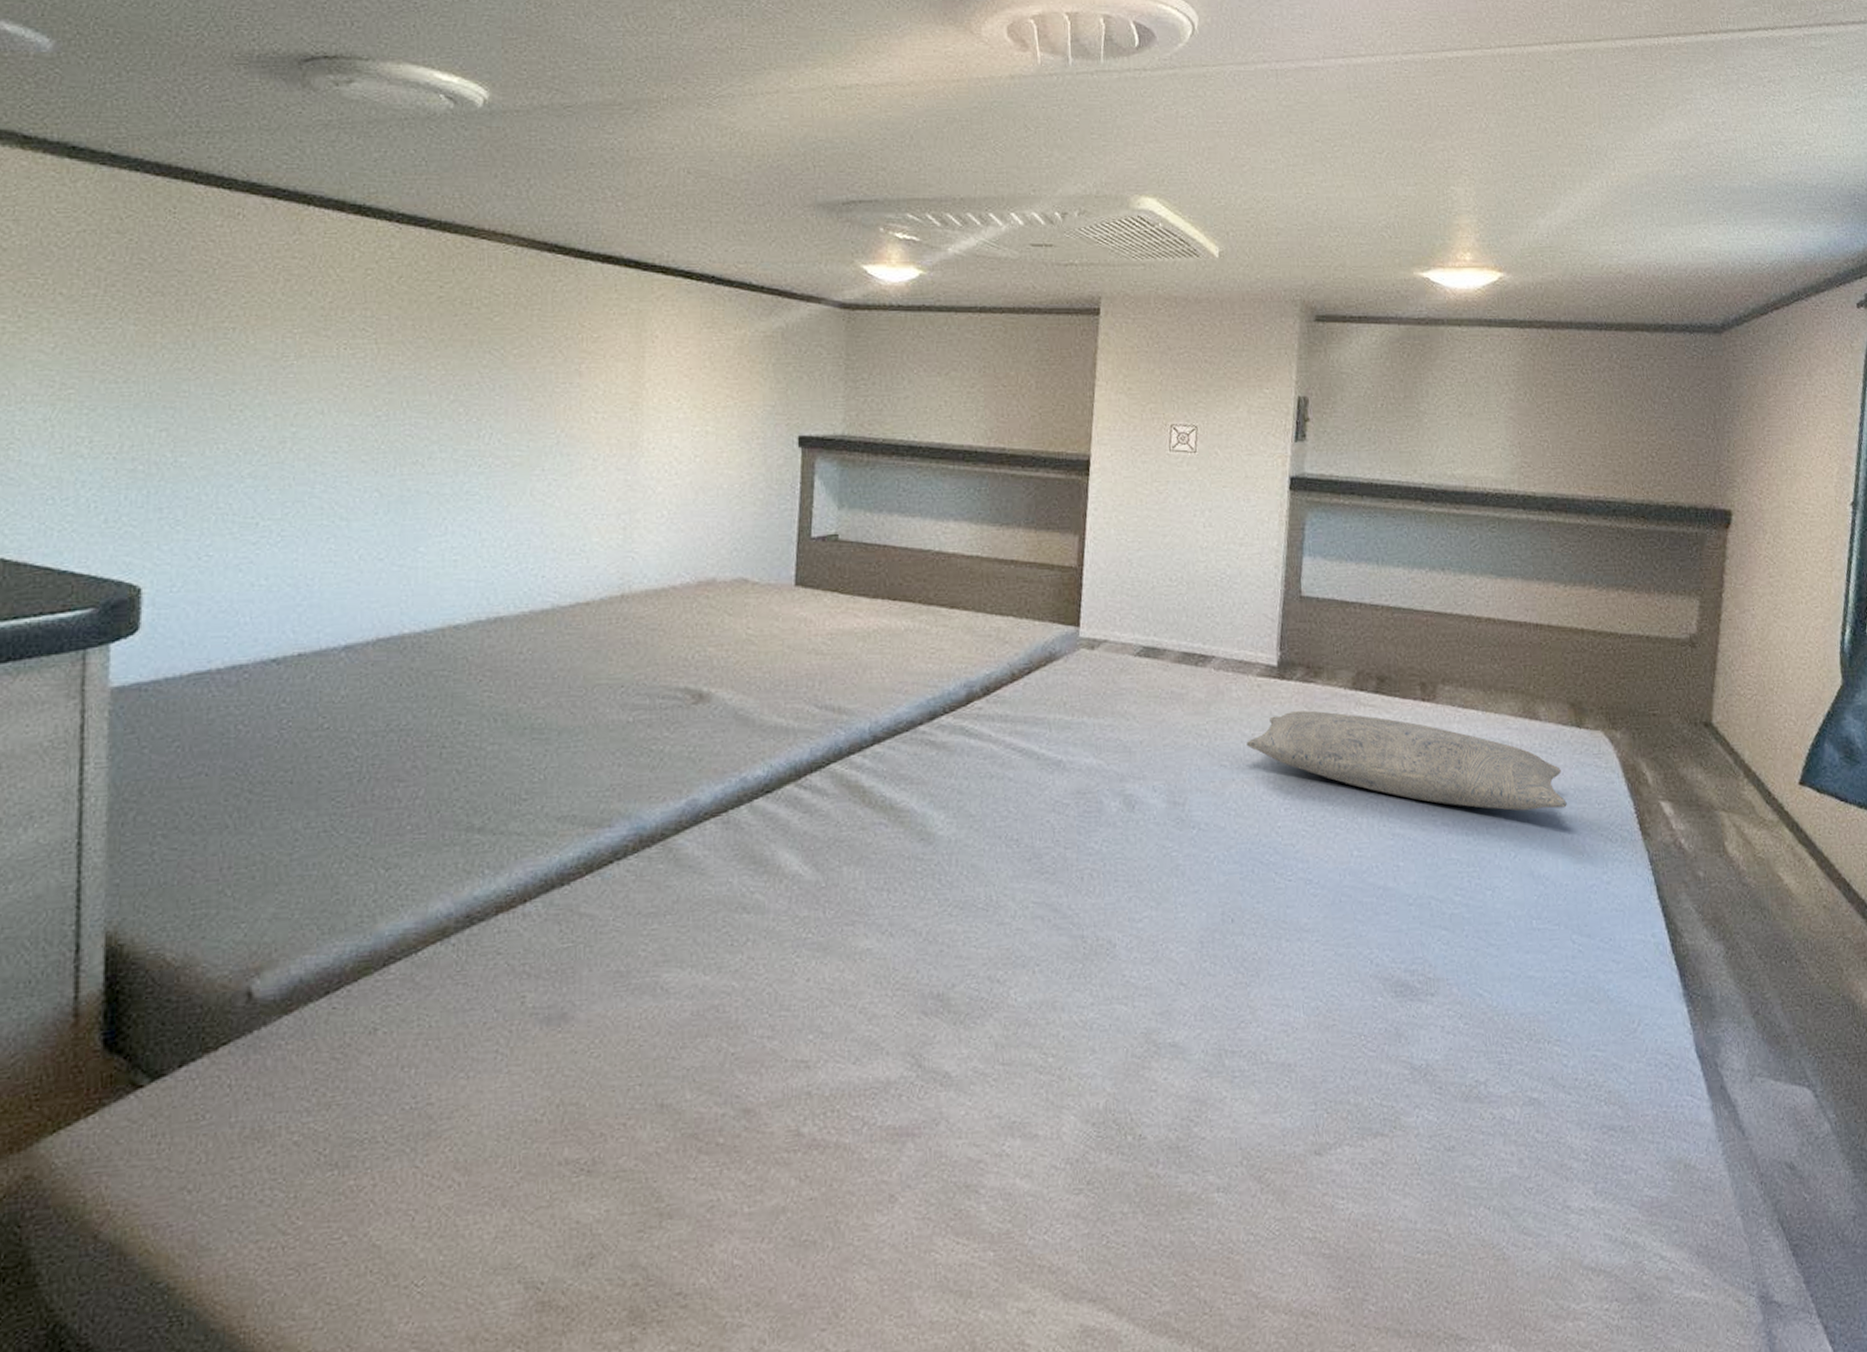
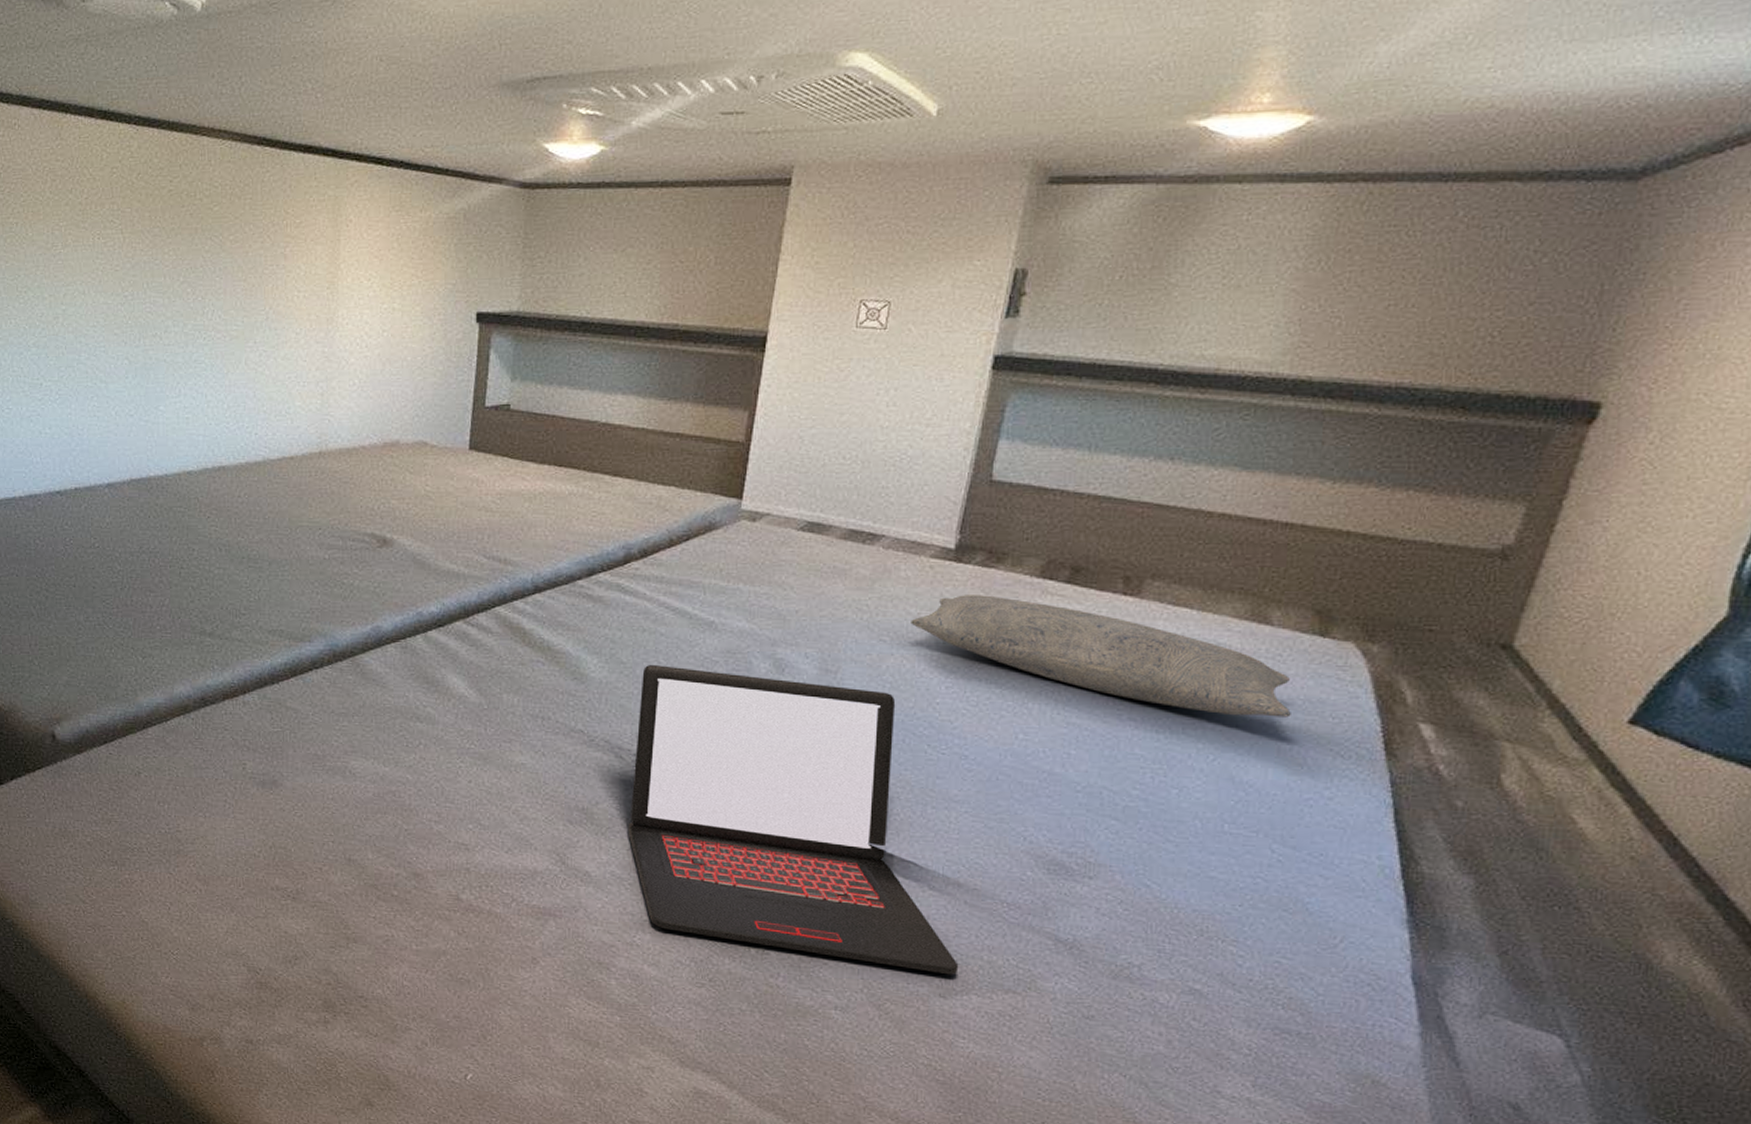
laptop: none [988,814,1329,1129] -> present [628,664,959,975]

